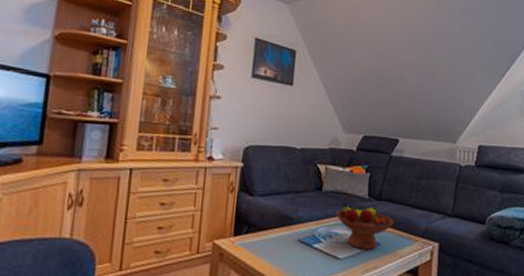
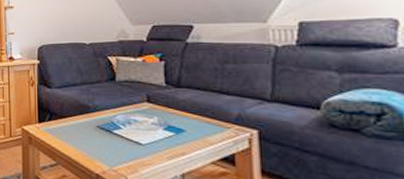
fruit bowl: present [335,203,394,250] -> none [132,91,198,136]

